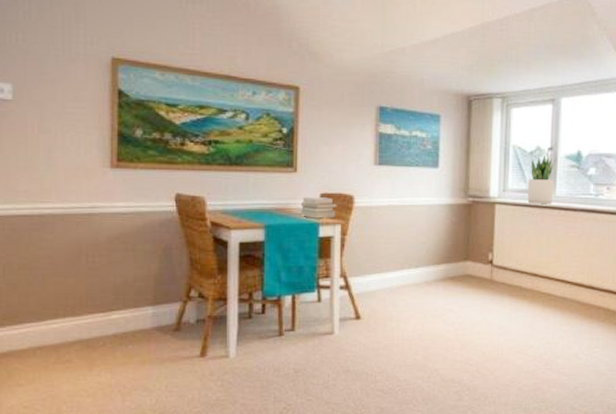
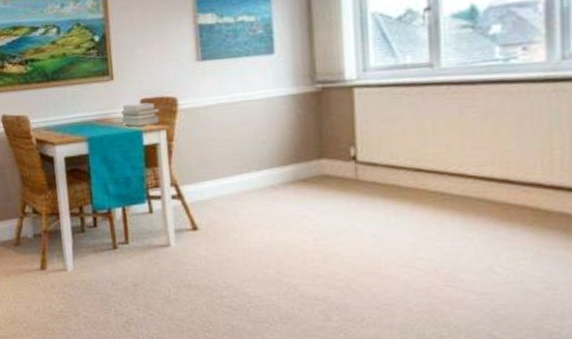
planter: present [527,155,554,204] -> none [398,18,438,83]

